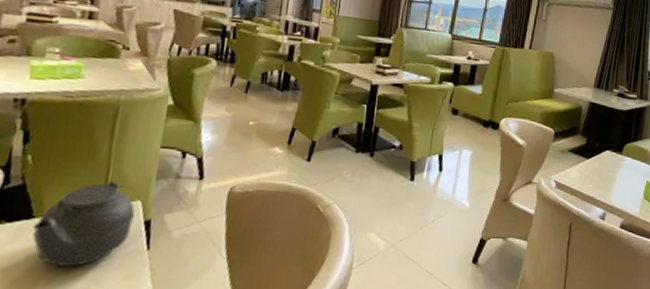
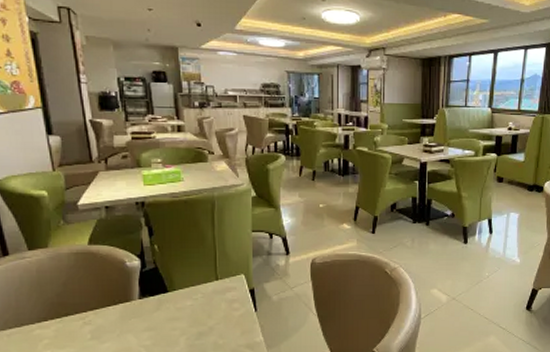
teapot: present [32,180,136,267] -> none [169,260,242,327]

